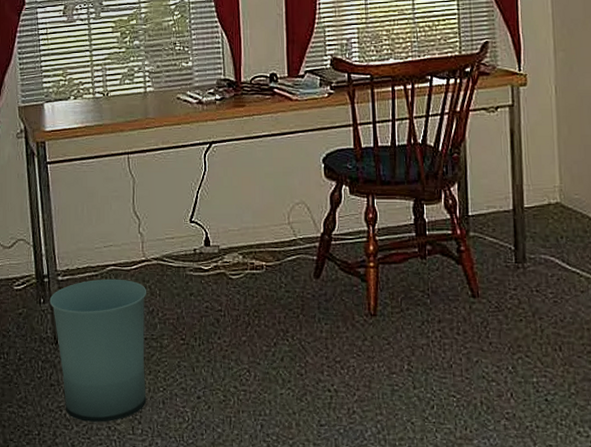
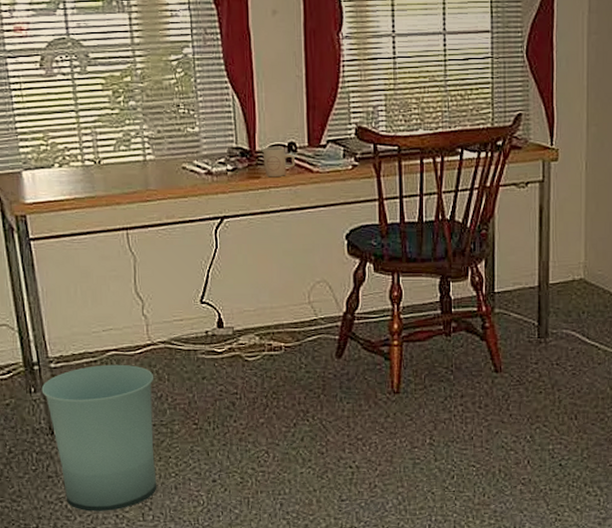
mug: none [247,77,277,106] -> present [262,146,296,178]

